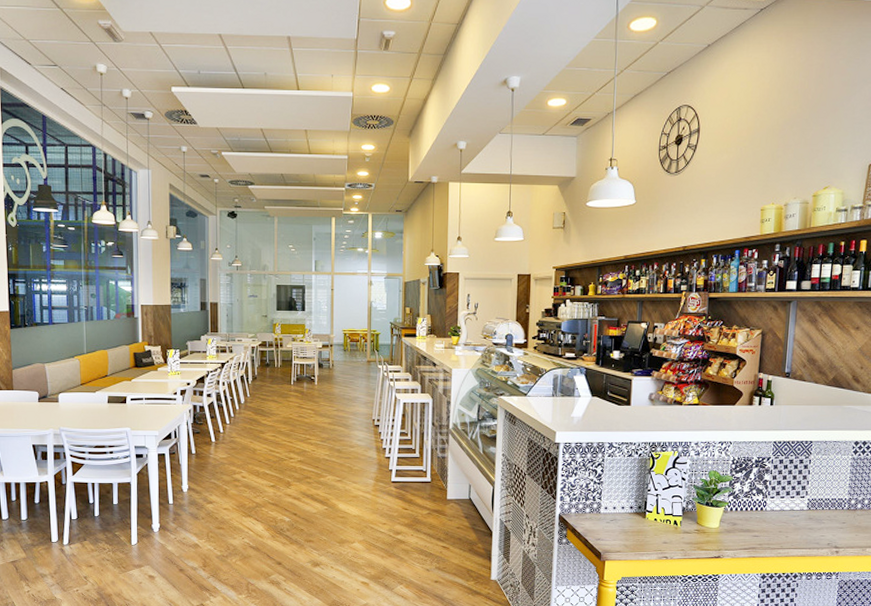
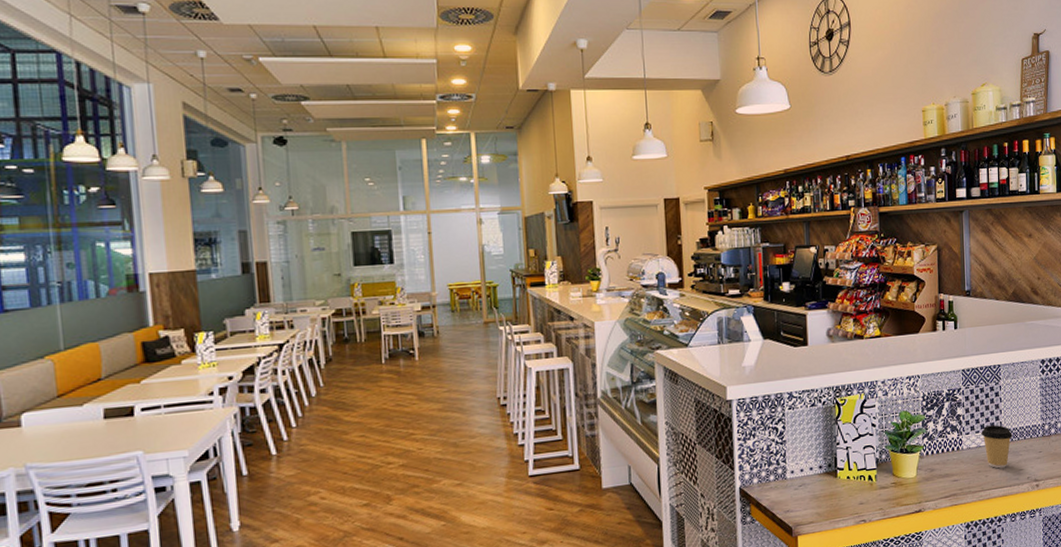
coffee cup: none [786,493,817,532] -> present [981,424,1013,469]

